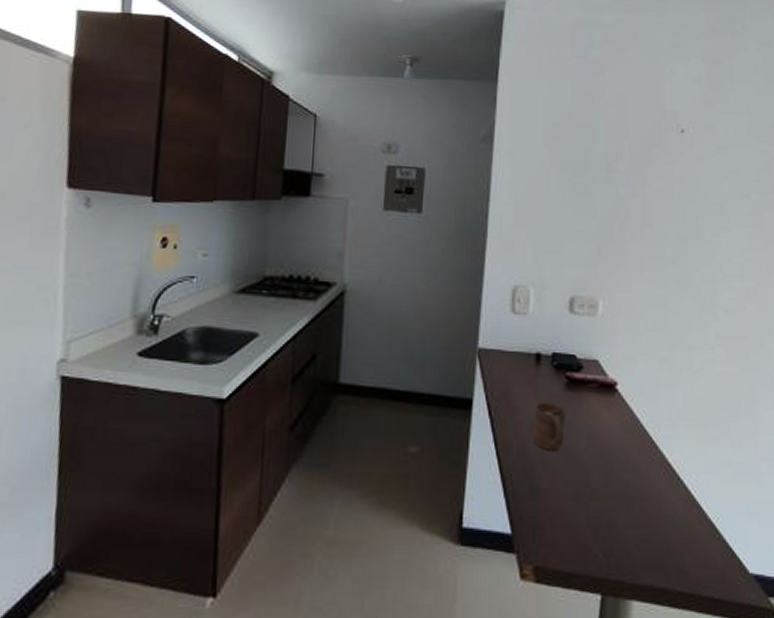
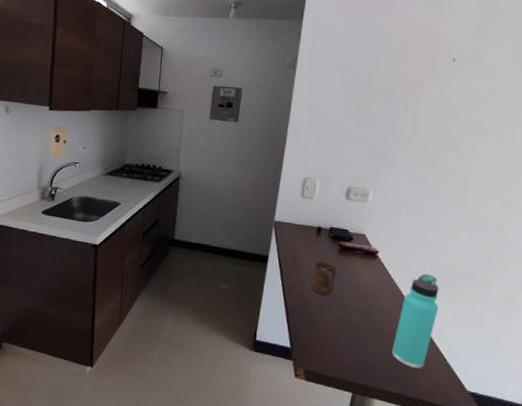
thermos bottle: none [648,410,701,548] -> present [392,274,439,369]

